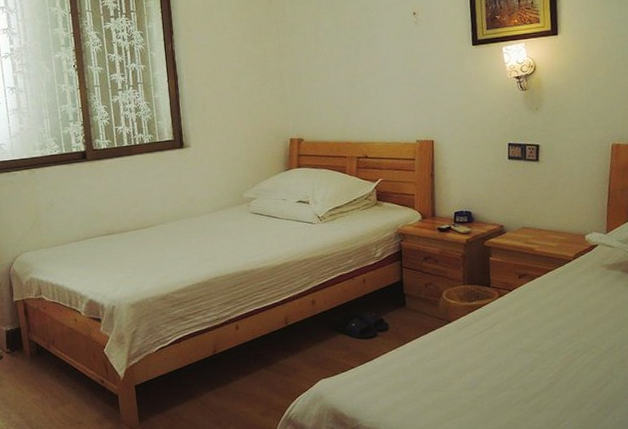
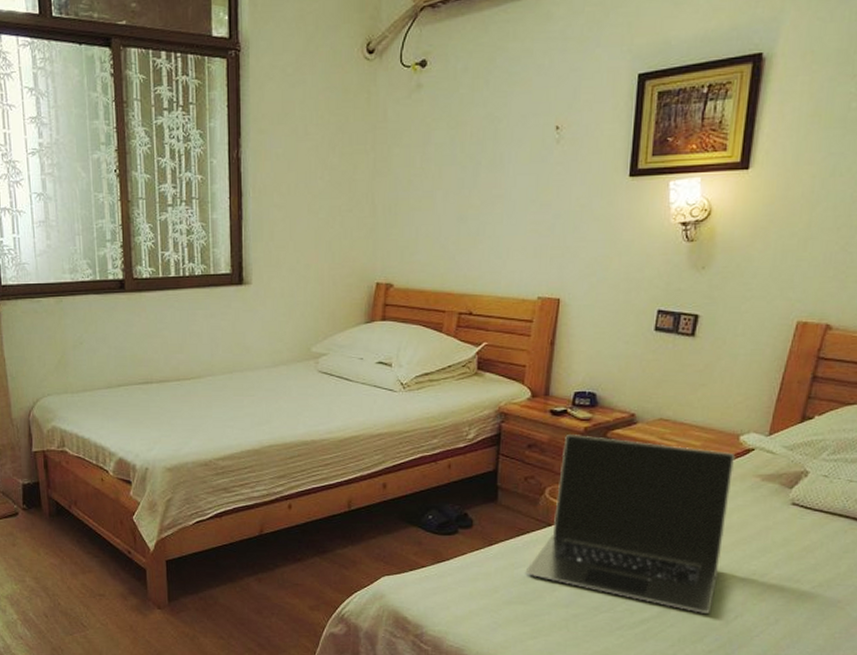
laptop: none [435,246,587,383] -> present [525,435,736,613]

